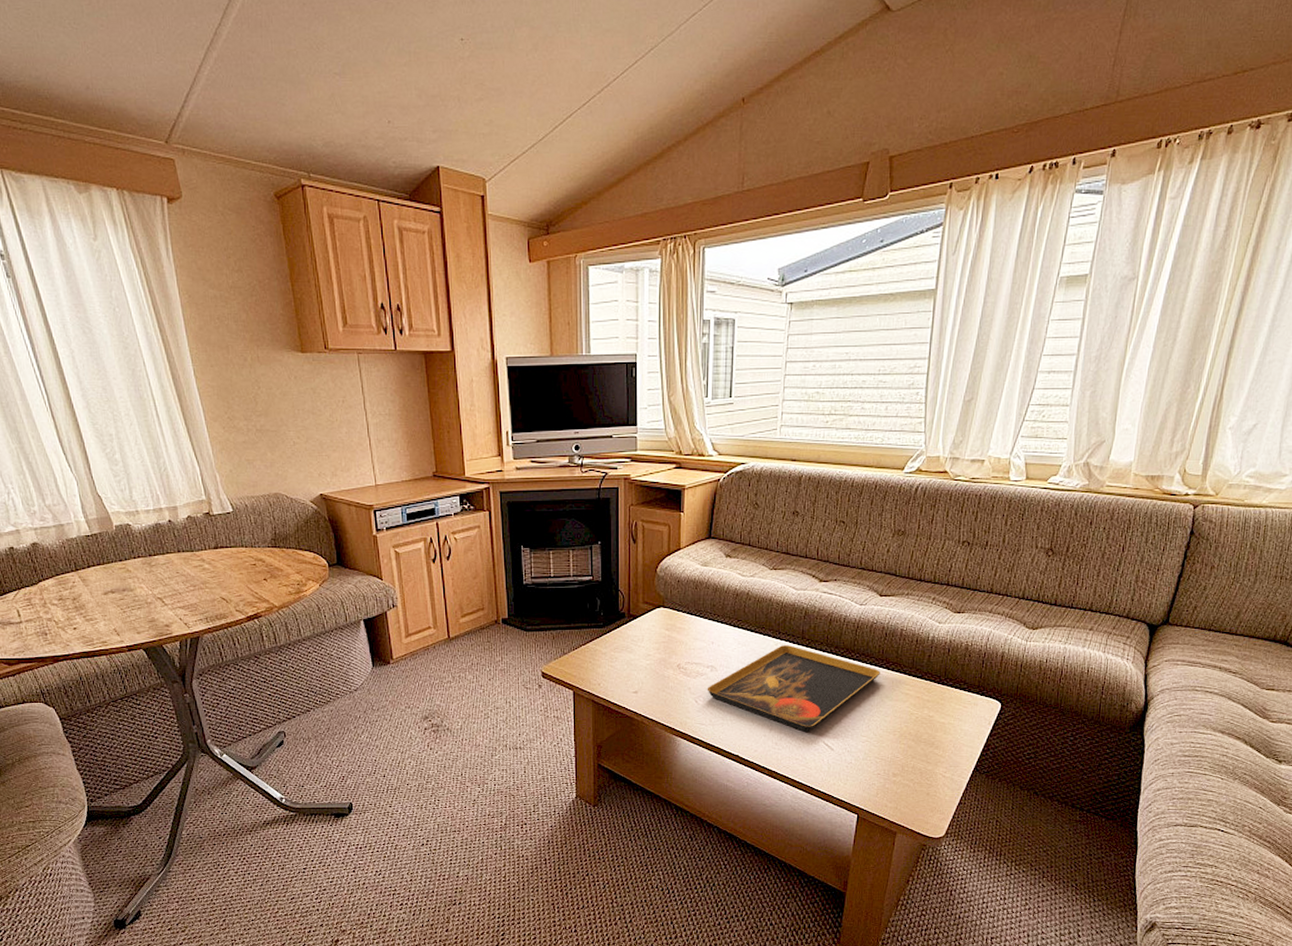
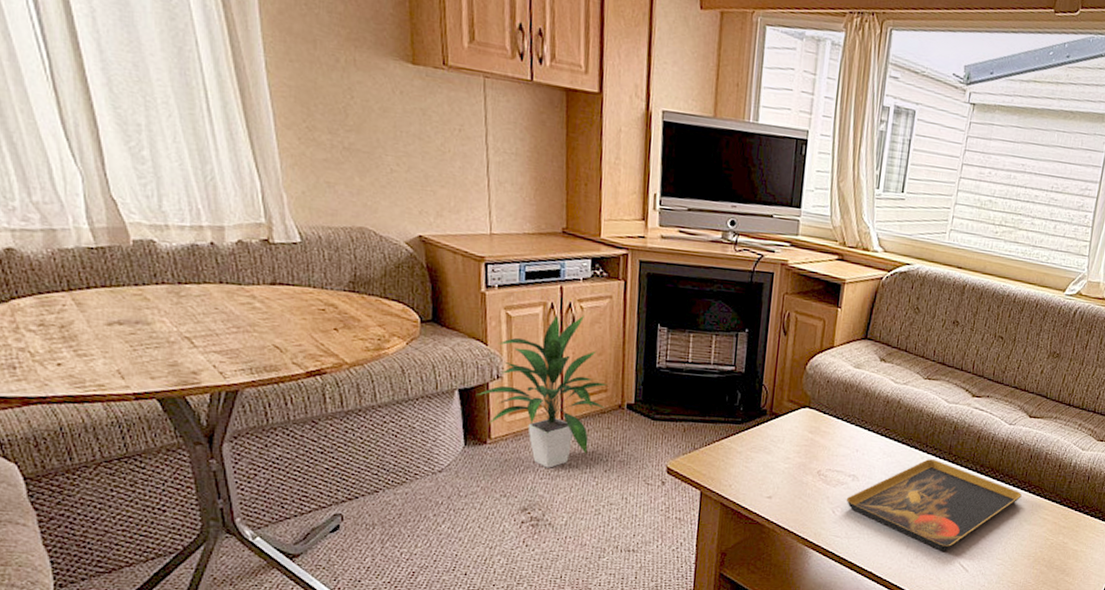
indoor plant: none [378,545,484,681] -> present [477,315,608,468]

